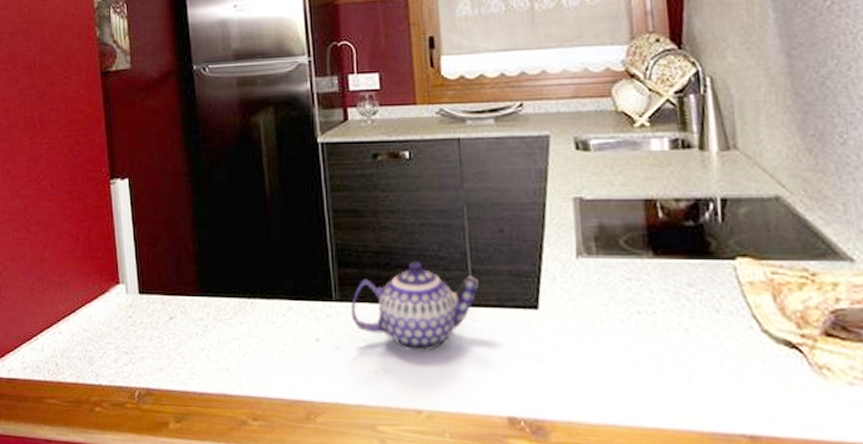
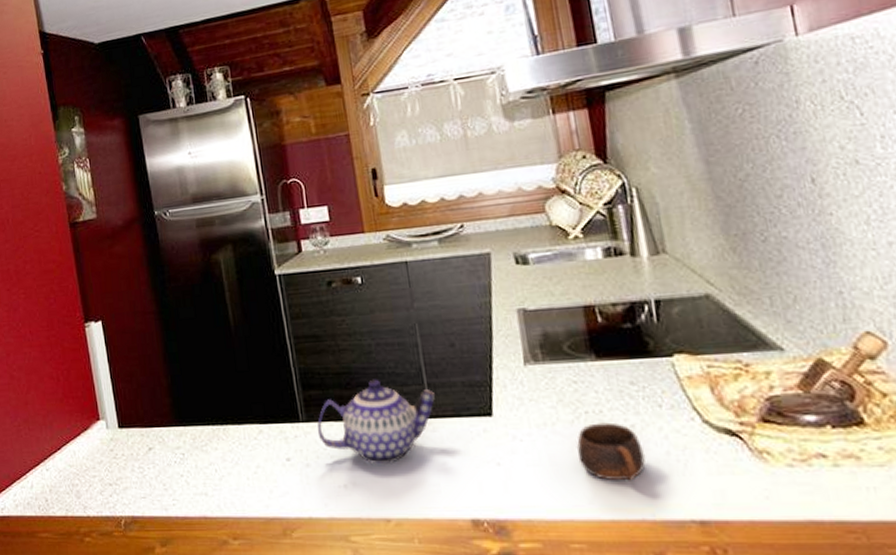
cup: none [626,324,698,388] -> present [577,422,646,481]

